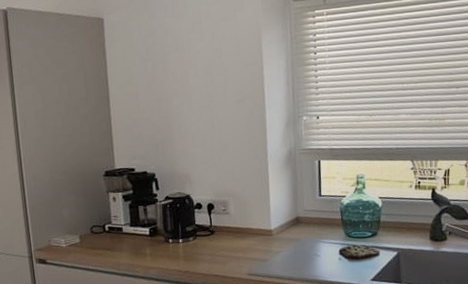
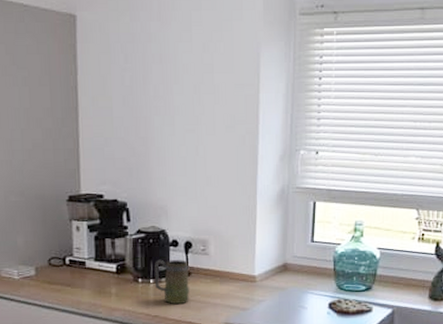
mug: none [182,220,215,261] -> present [154,259,190,305]

